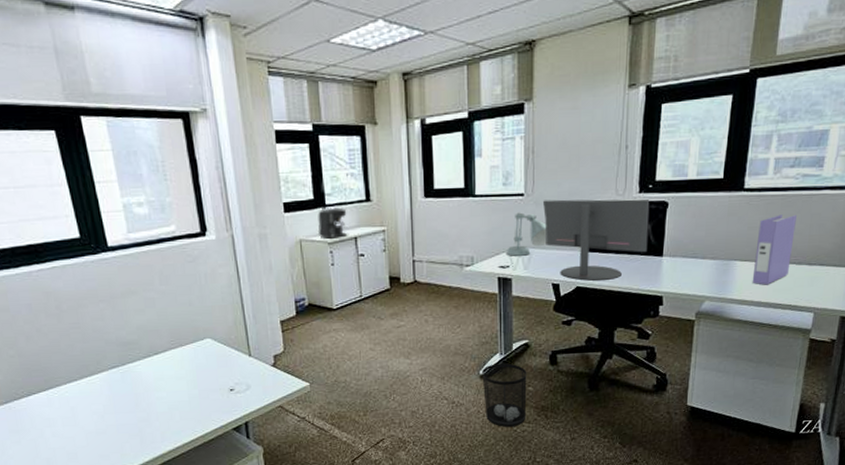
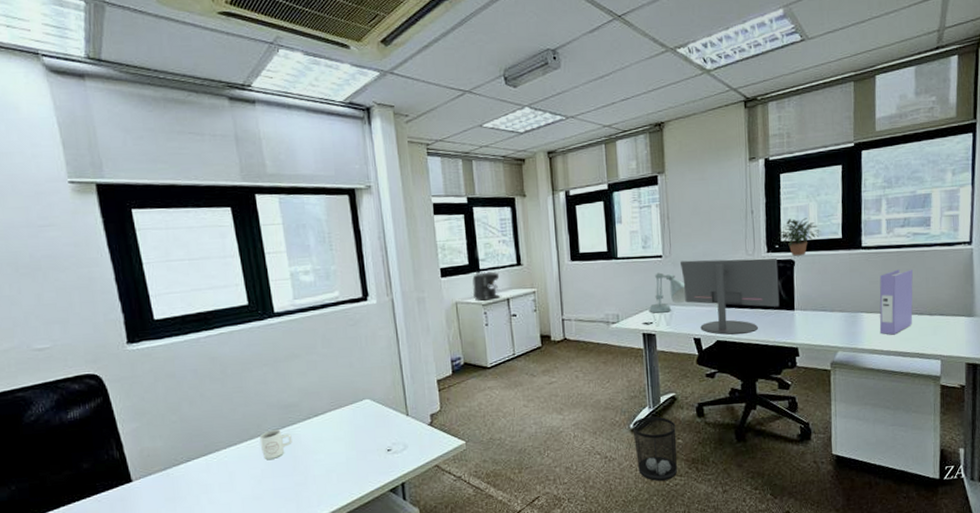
mug: none [99,367,133,396] -> present [259,429,292,459]
potted plant: none [652,155,701,198] -> present [778,218,821,256]

